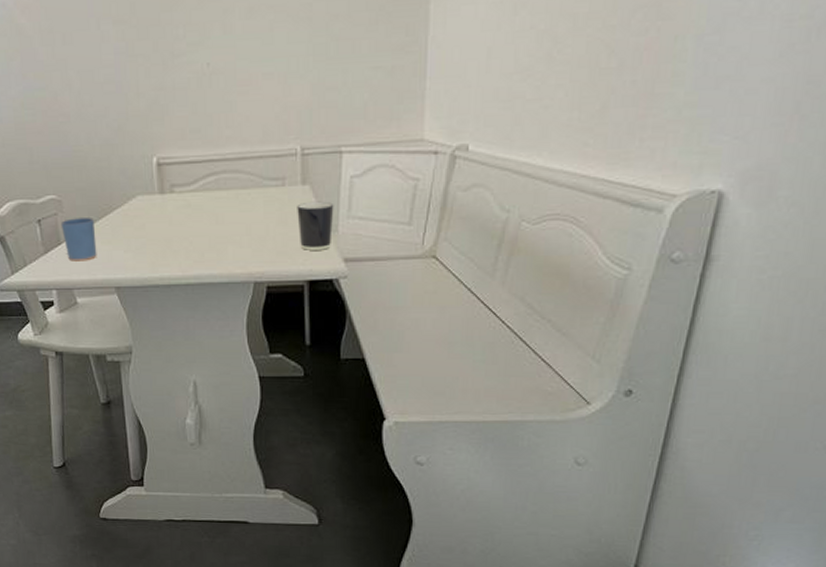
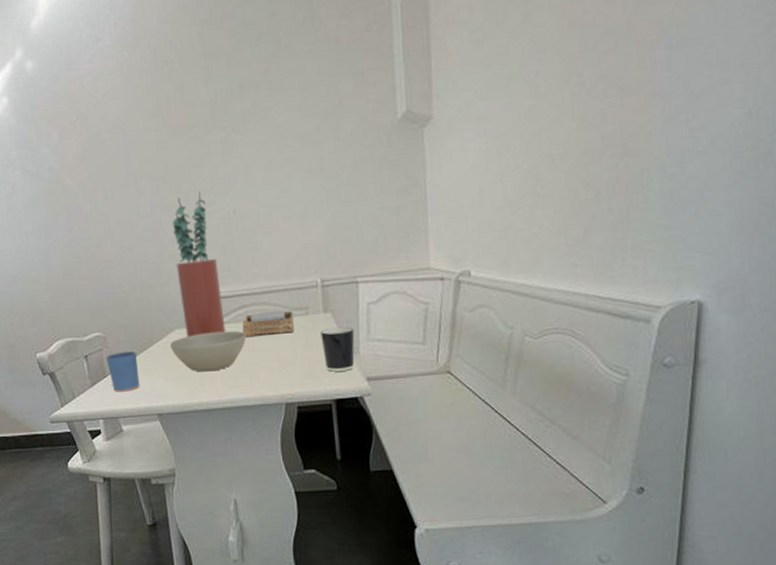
soup bowl: none [130,200,215,244] -> present [169,331,247,372]
vase: none [139,39,193,206] -> present [173,191,226,338]
napkin holder: none [212,180,268,208] -> present [242,310,294,337]

